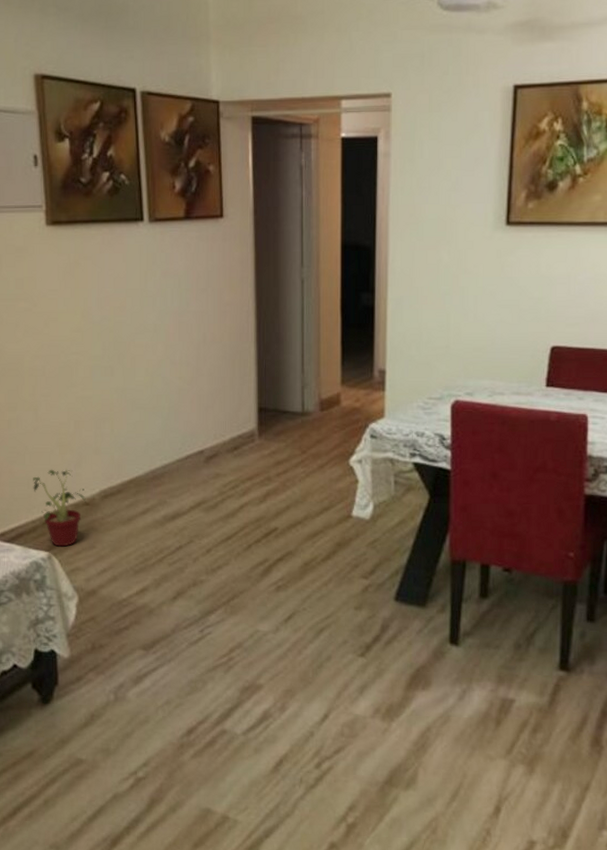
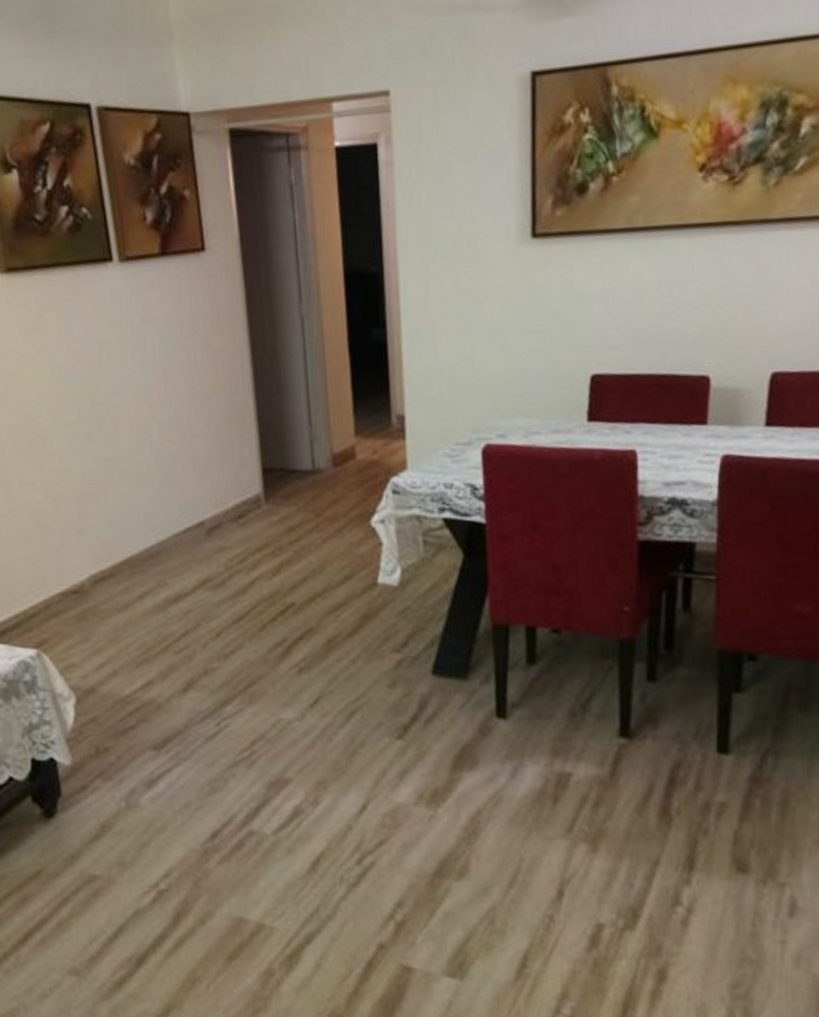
potted plant: present [33,468,87,547] -> none [11,553,76,642]

